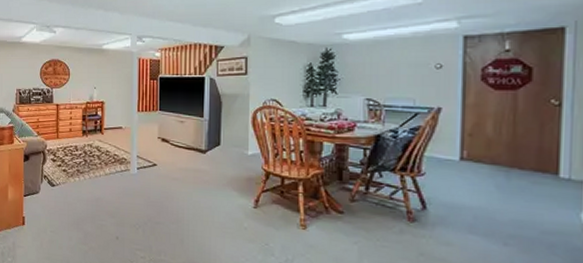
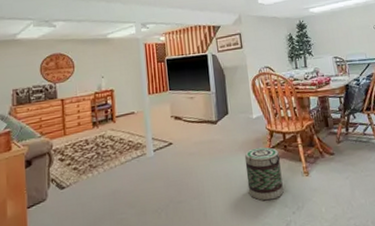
basket: none [231,186,273,245] -> present [244,147,284,201]

